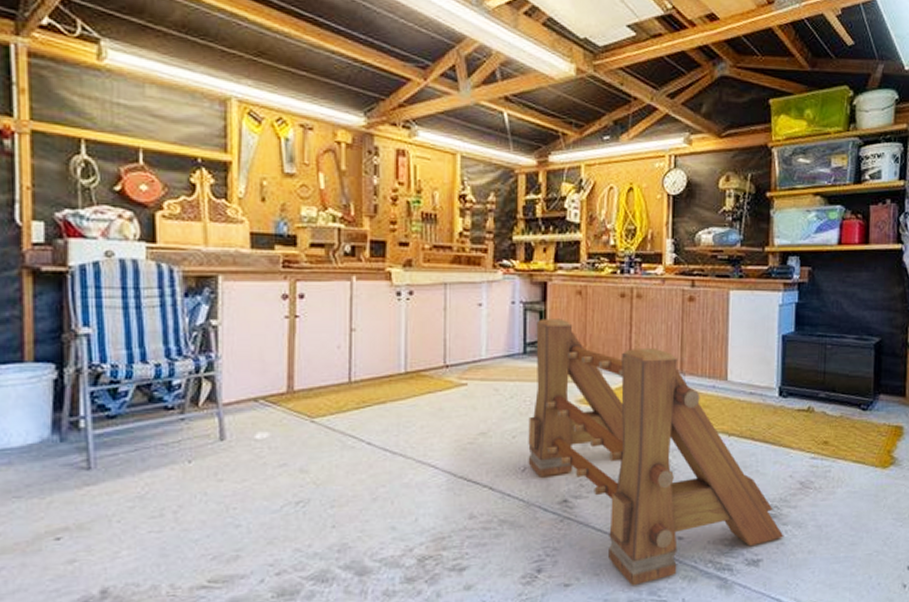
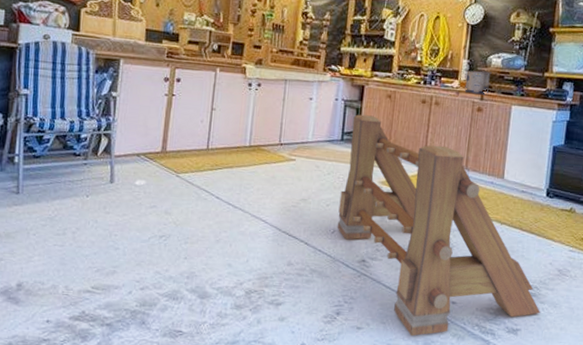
paint can: none [671,251,702,281] -> present [464,70,492,96]

